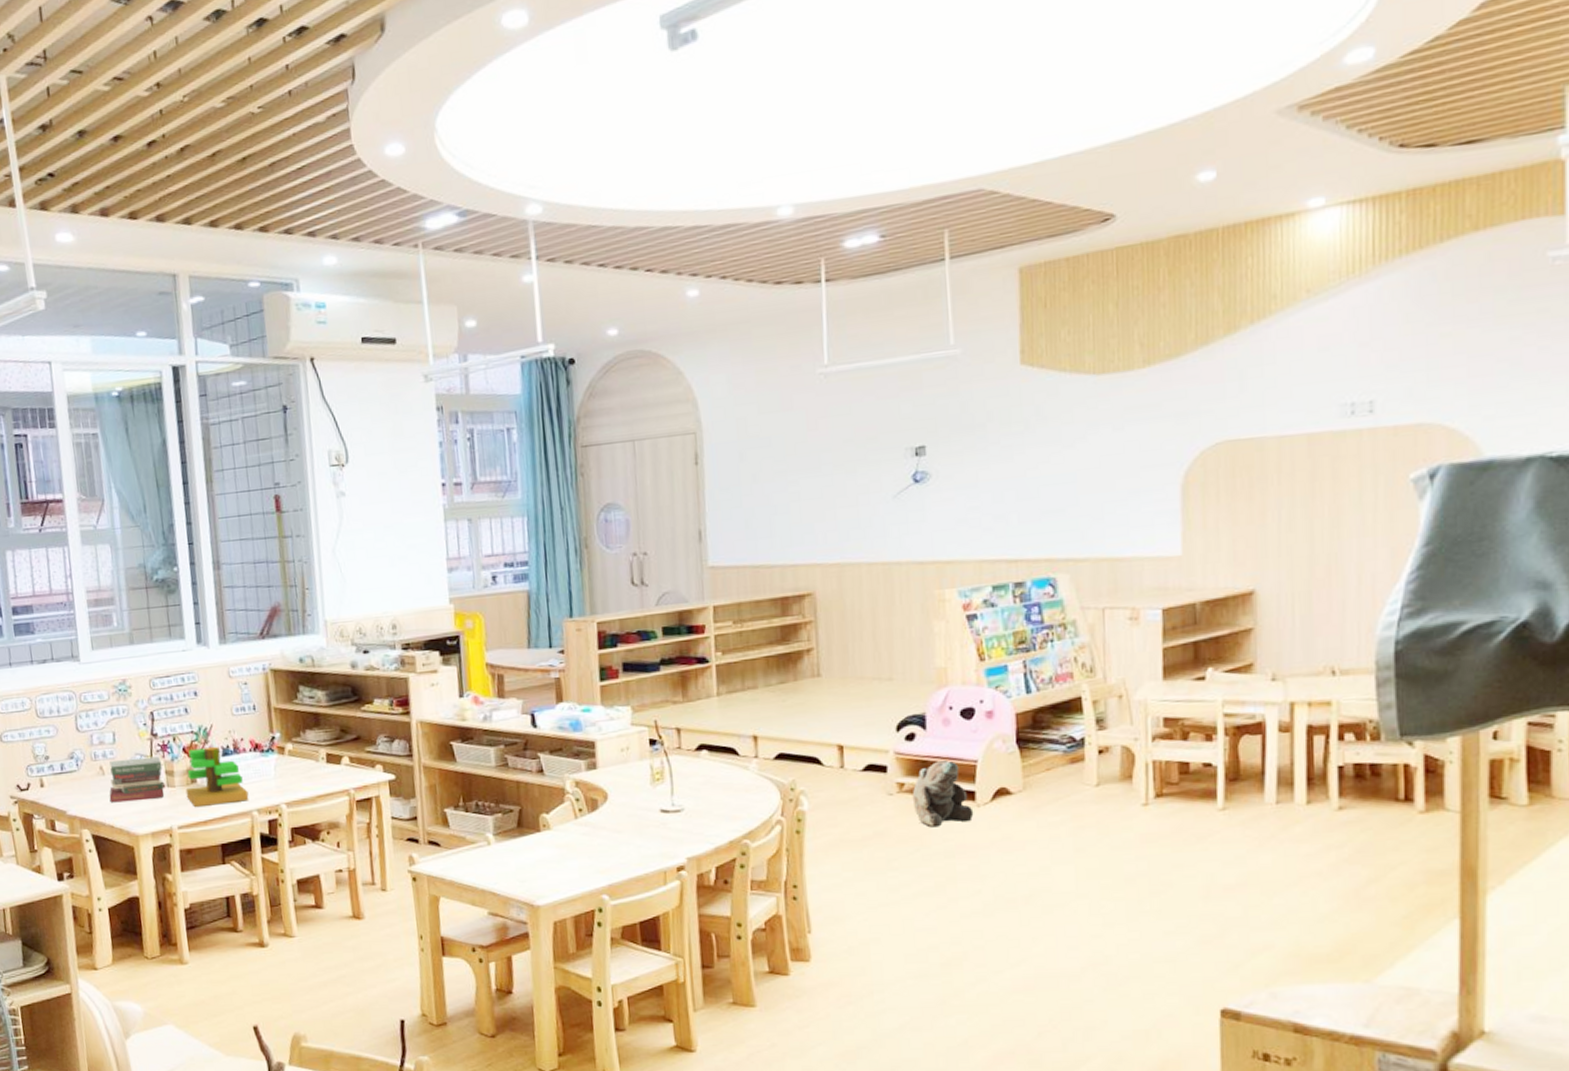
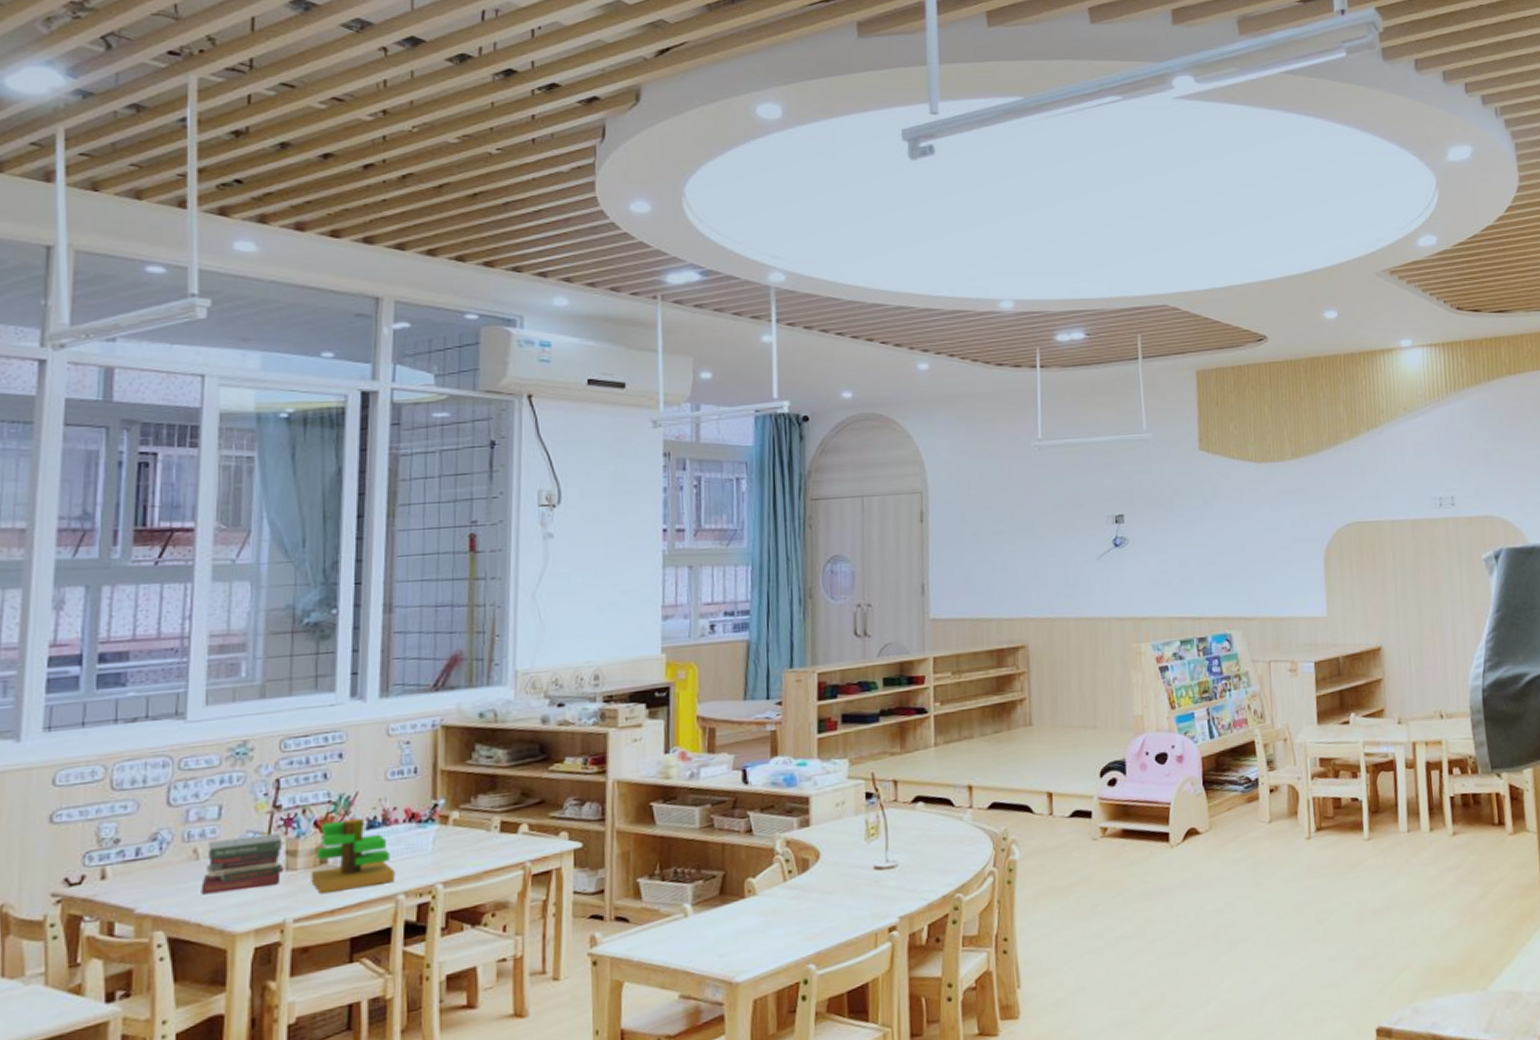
stuffed animal: present [912,760,974,828] -> none [1114,804,1168,871]

